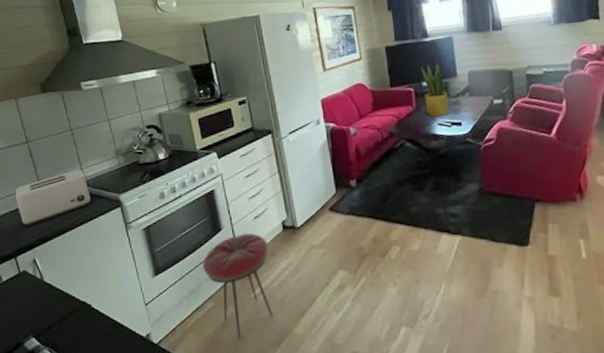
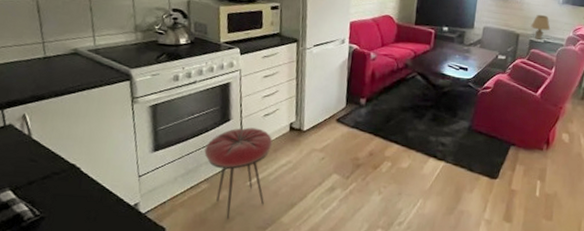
toaster: present [15,169,91,227] -> none [12,35,101,82]
planter: present [420,62,449,117] -> none [441,12,466,60]
table lamp: none [523,42,548,72] -> present [530,14,551,40]

